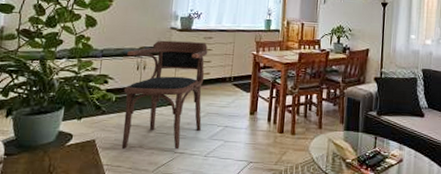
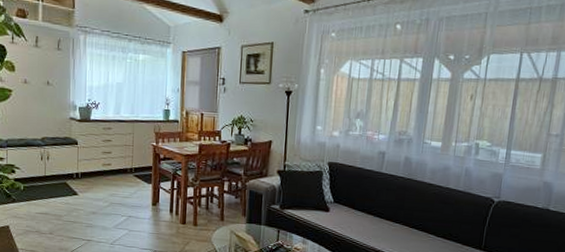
armchair: present [121,40,208,150] -> none [30,131,108,237]

